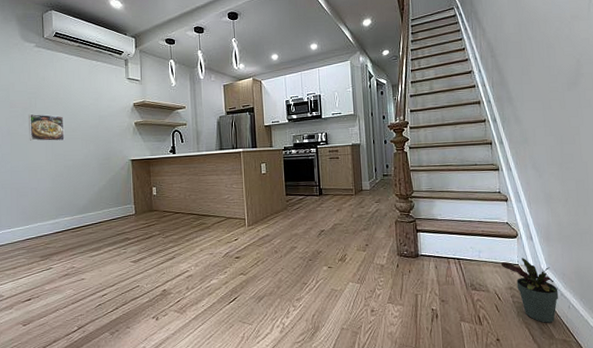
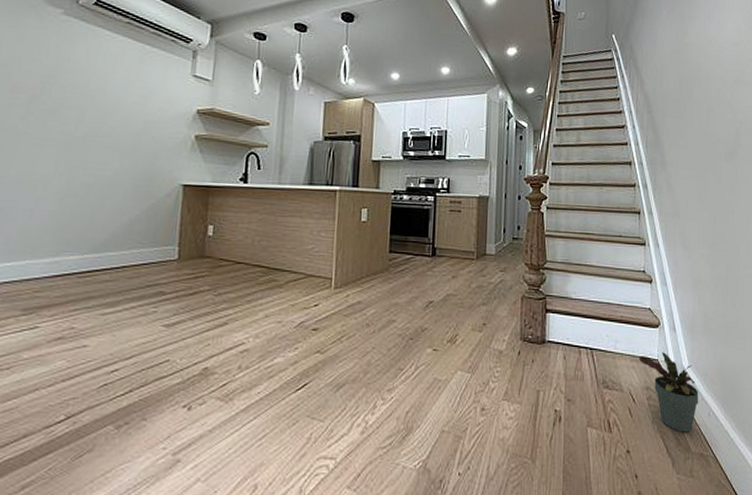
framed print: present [29,113,65,142] -> none [32,103,92,149]

